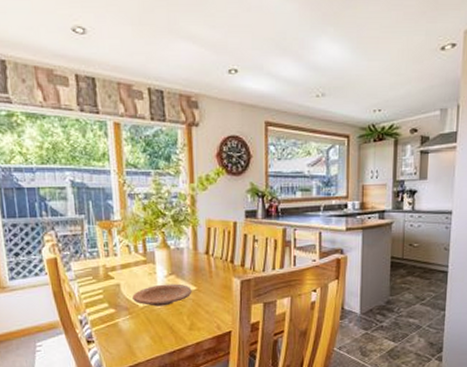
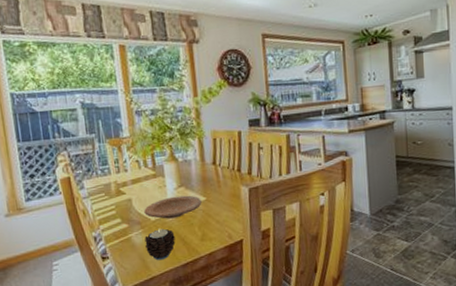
candle: none [132,316,163,347] -> present [144,228,176,261]

